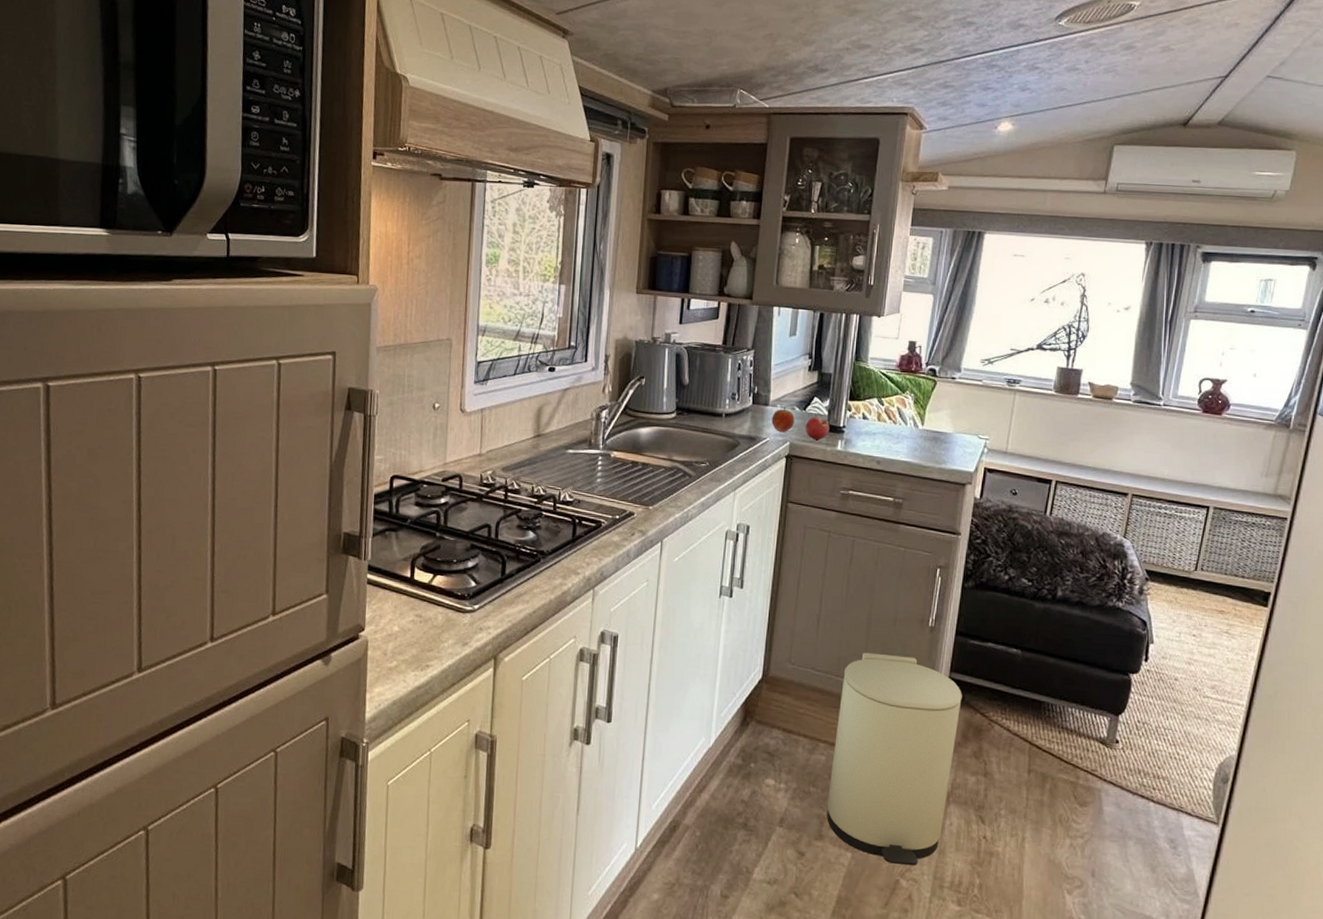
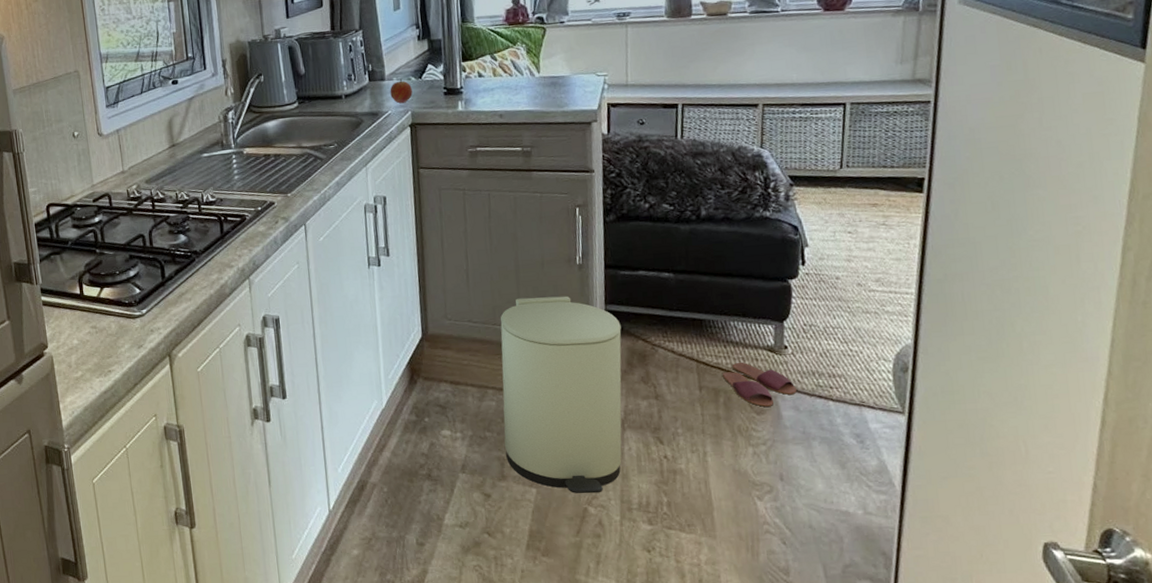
fruit: present [805,416,830,441] -> none [424,82,448,106]
slippers: none [1052,750,1121,799] -> present [721,362,797,407]

